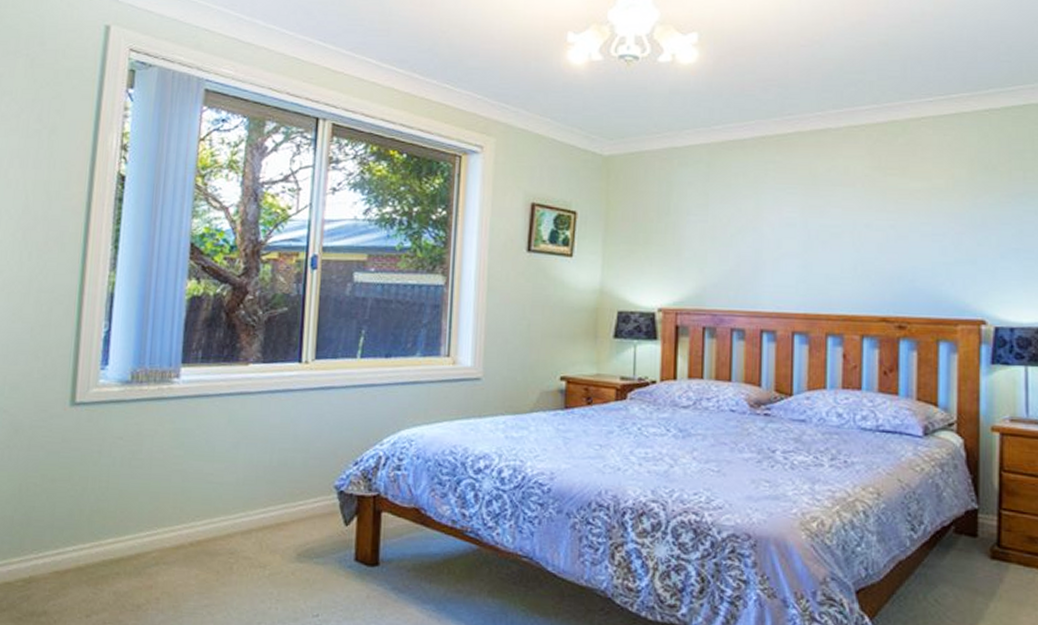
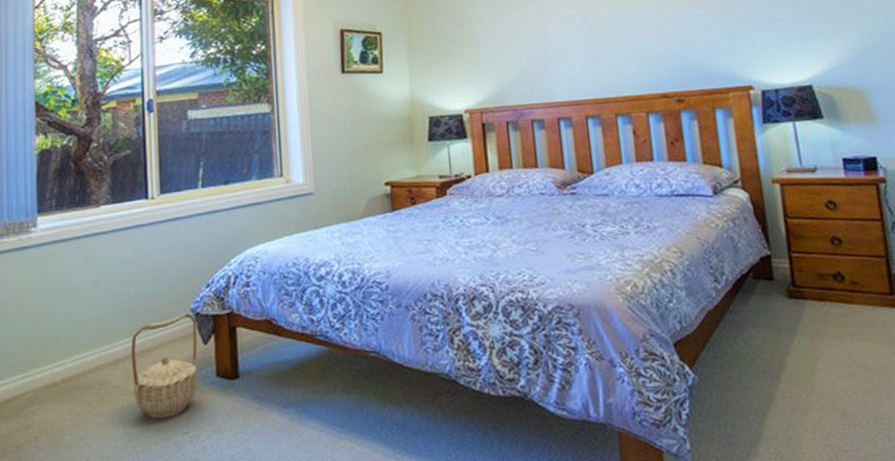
basket: none [265,489,340,598] -> present [131,313,198,419]

